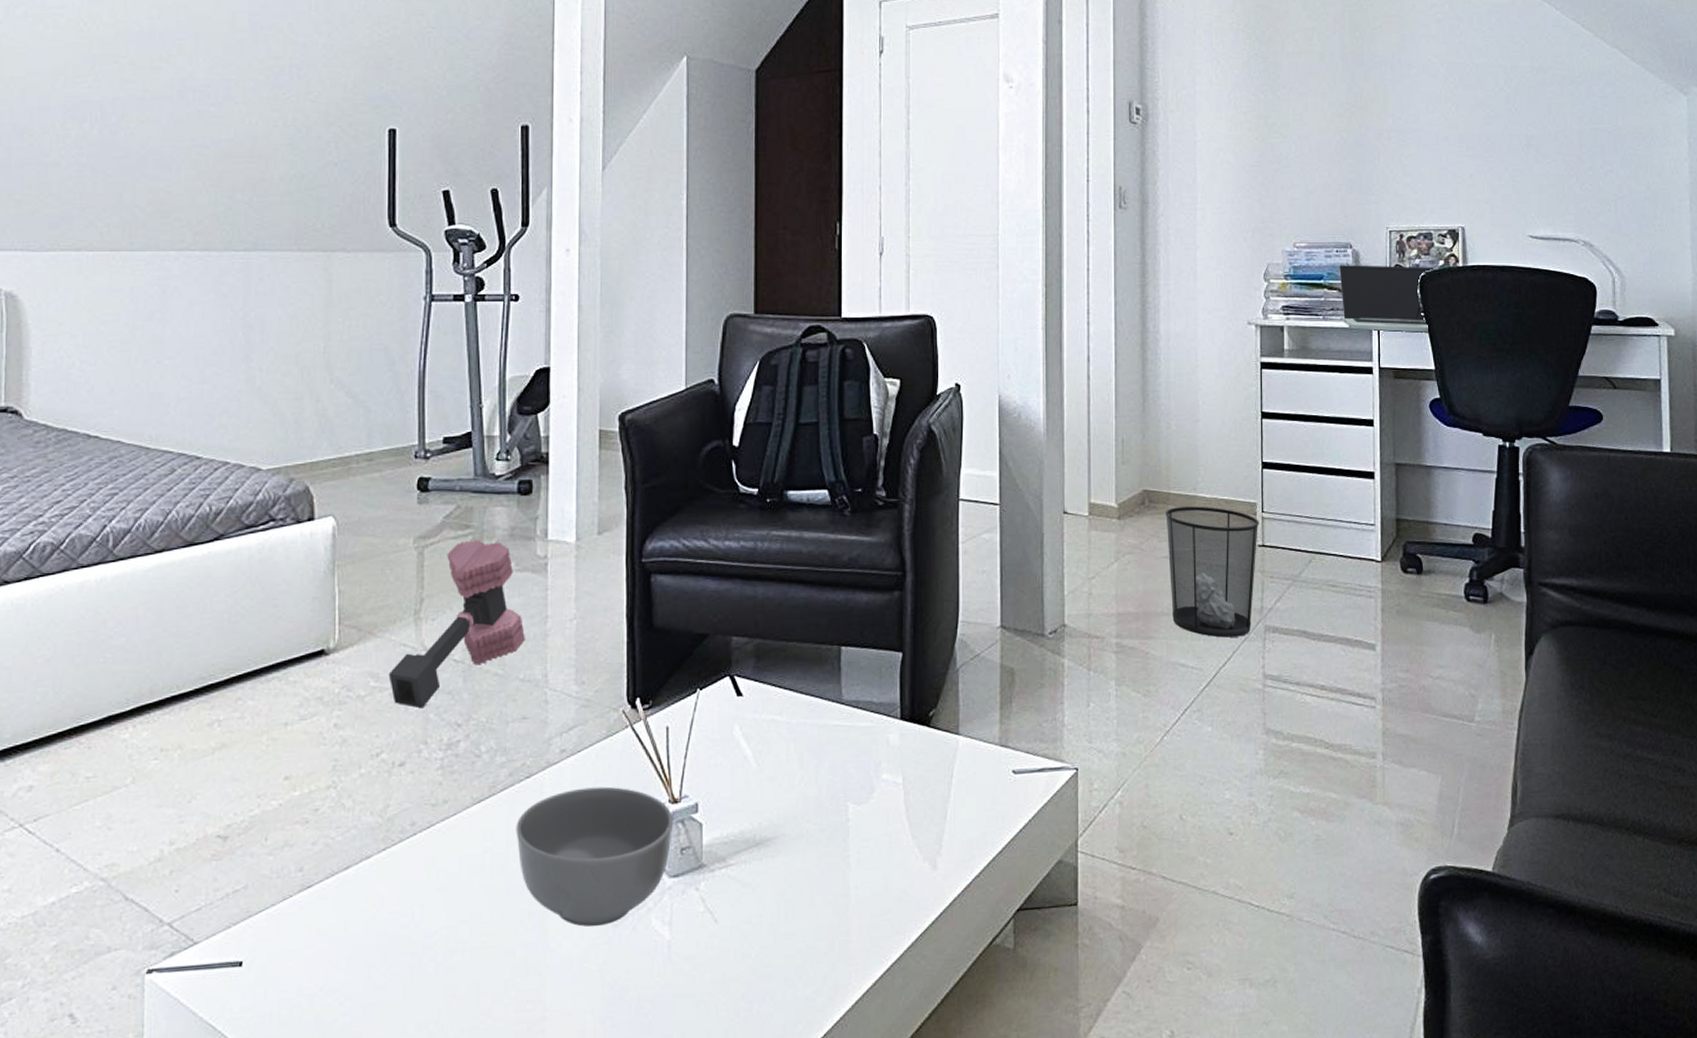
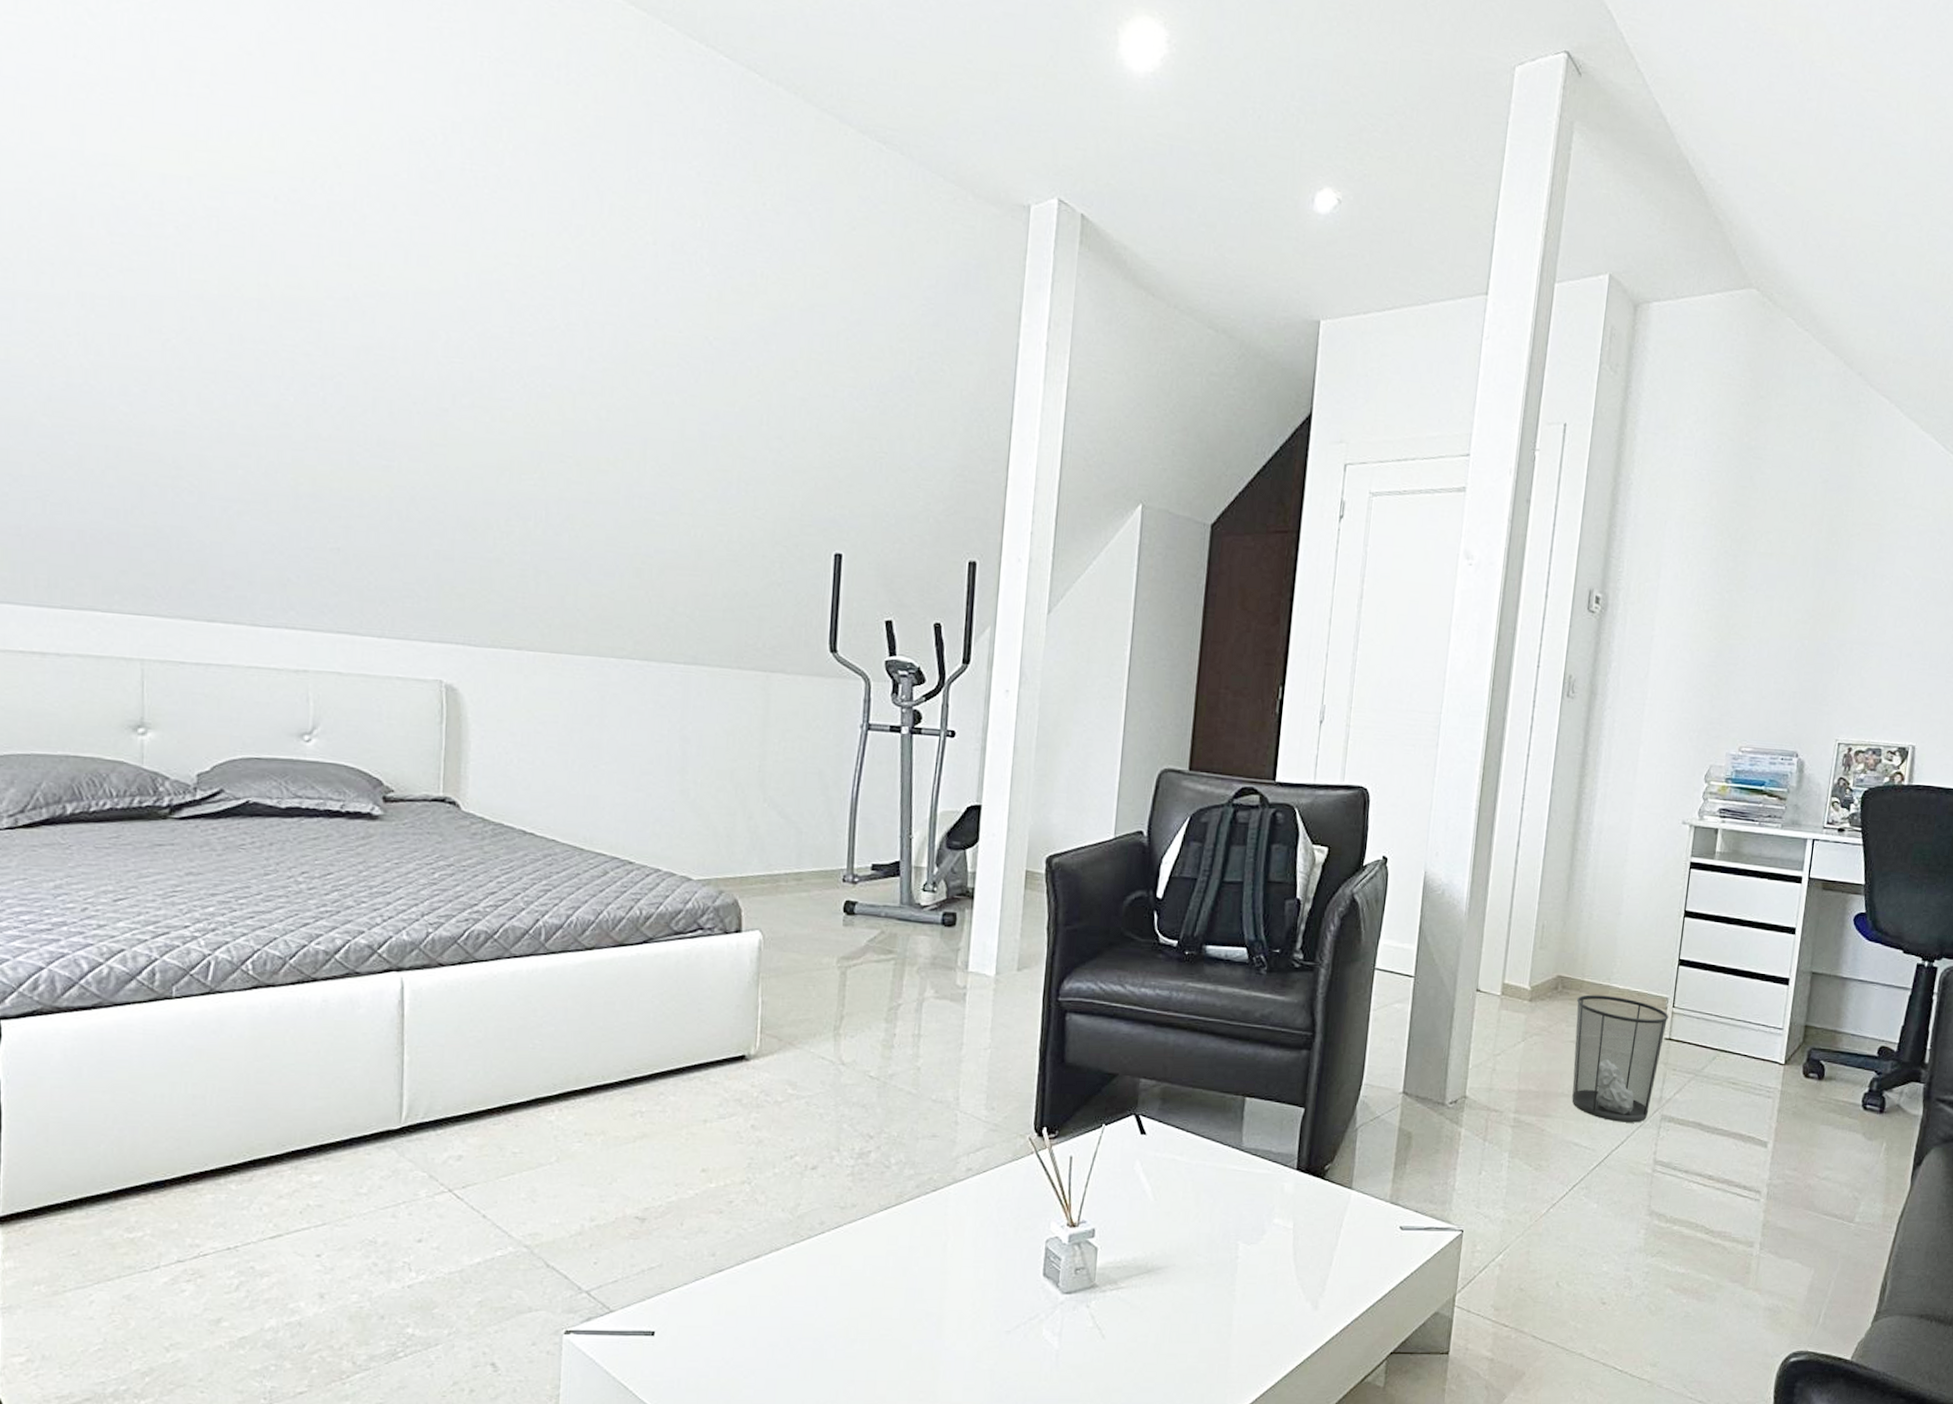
dumbbells: present [388,539,526,709] -> none [805,965,941,1118]
bowl: present [516,786,674,927] -> none [919,1205,1071,1332]
laptop: present [1339,265,1435,333] -> none [1779,773,1880,847]

